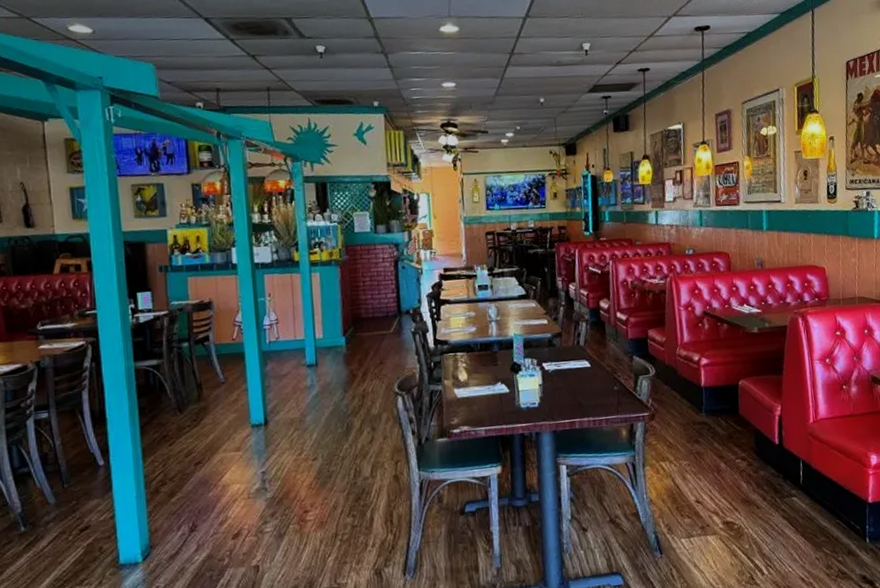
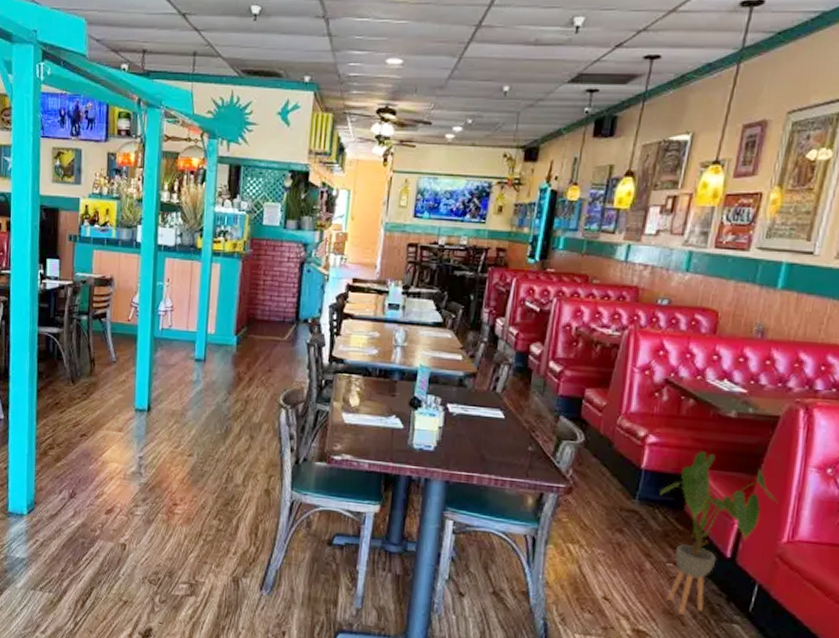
house plant: none [719,363,801,500] -> present [660,451,778,615]

